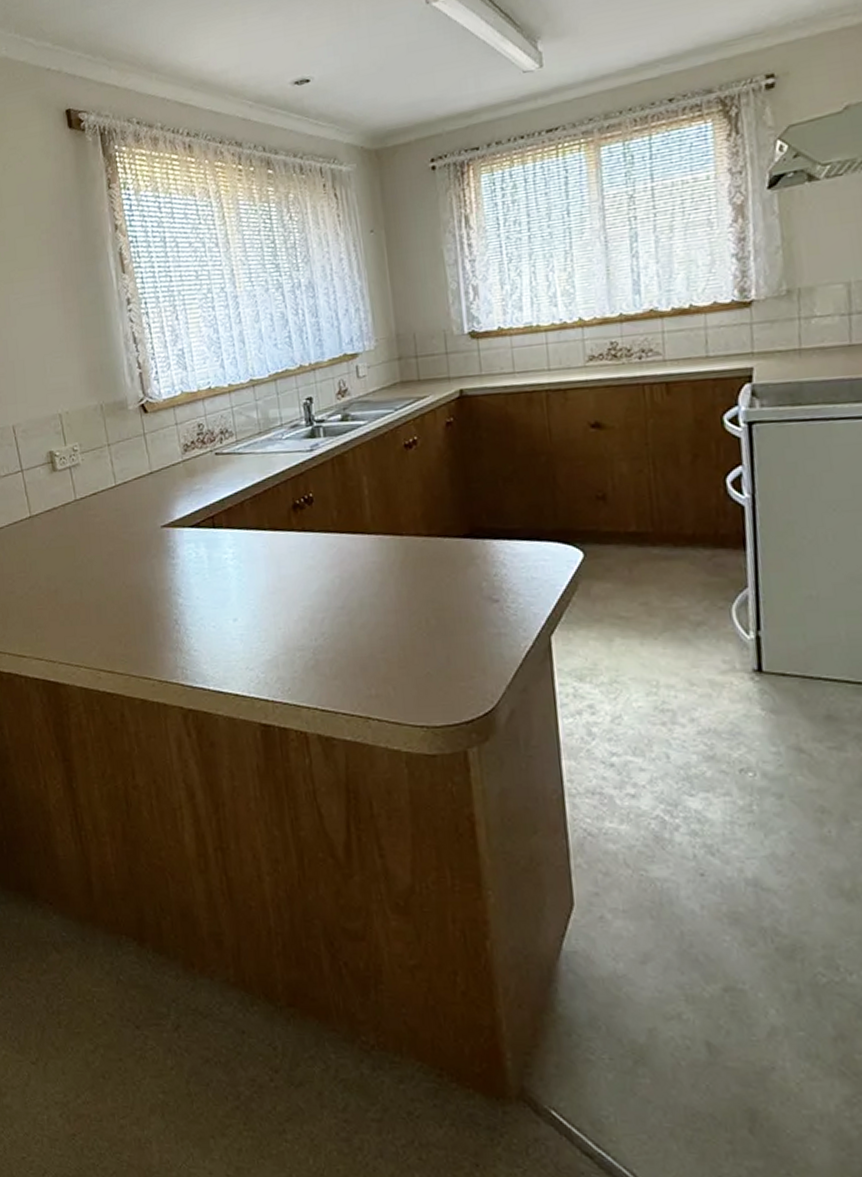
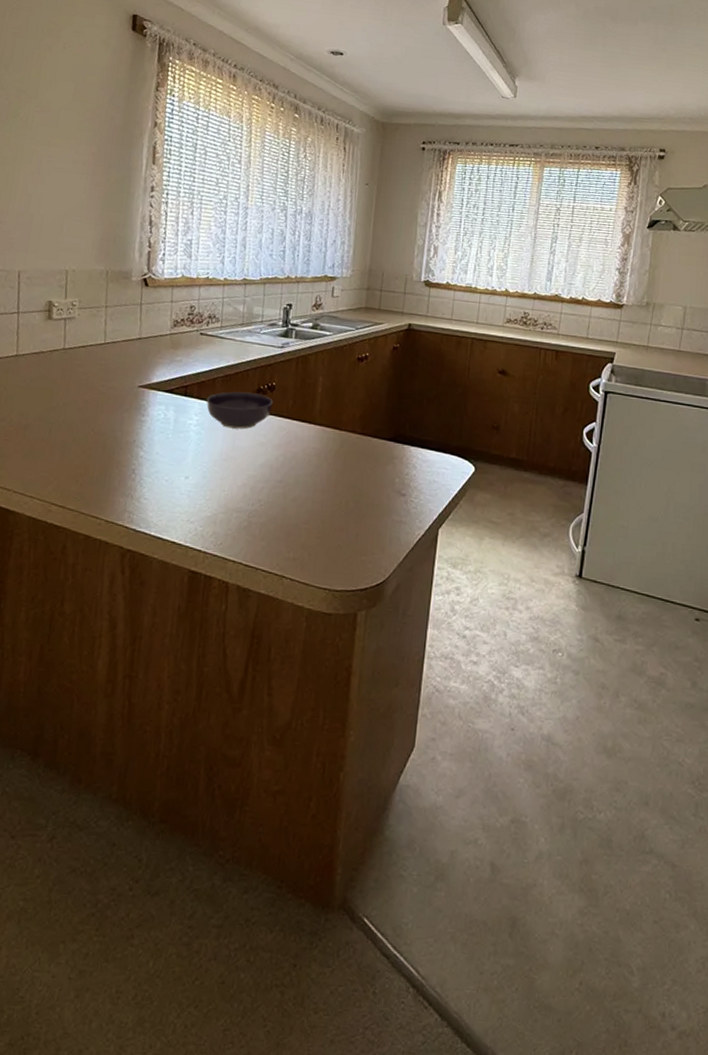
bowl: none [237,510,315,556] -> present [206,391,273,429]

